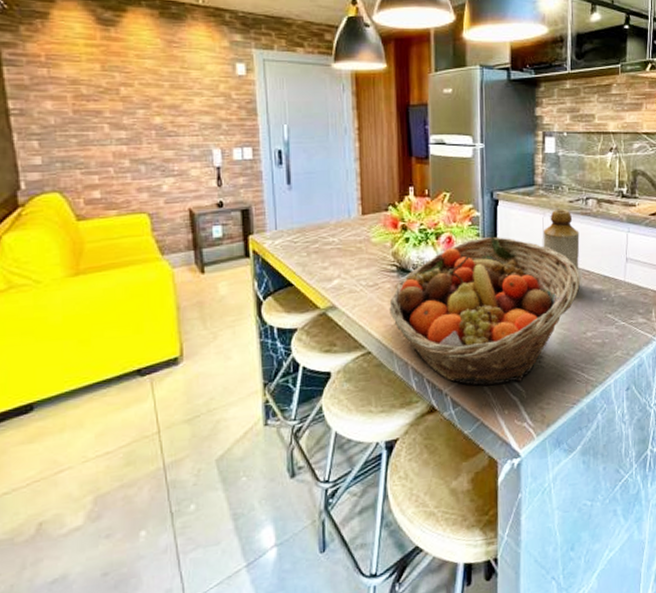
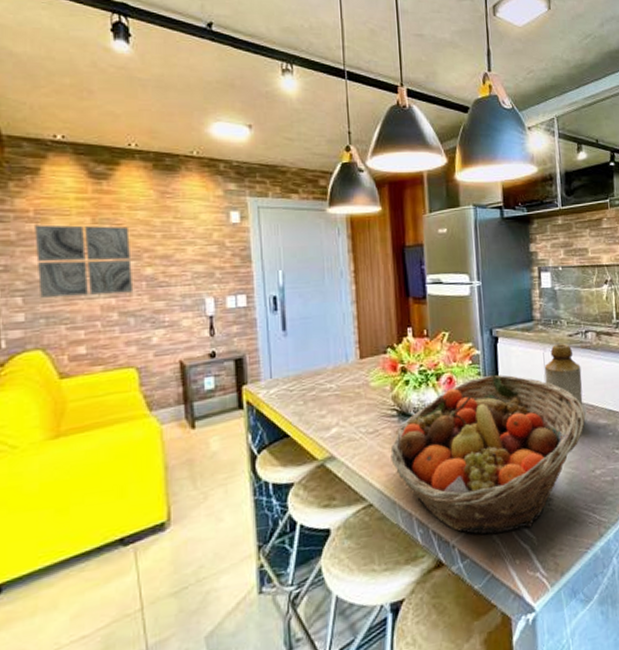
wall art: none [47,70,144,142] -> present [35,224,134,298]

